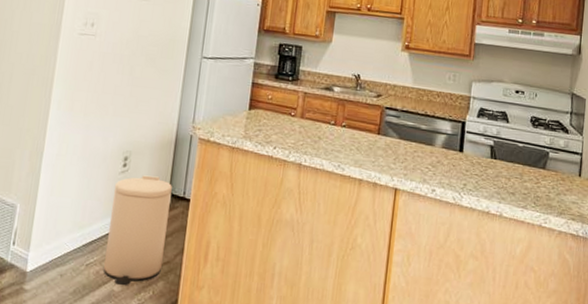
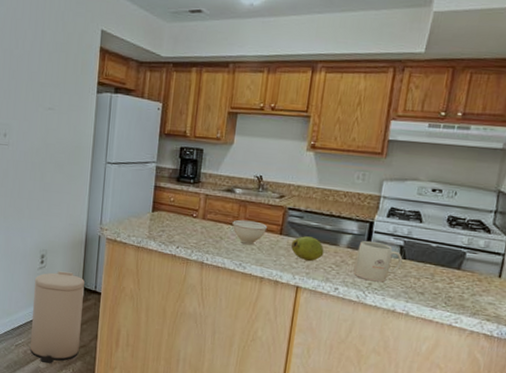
bowl: none [331,118,366,146] -> present [232,219,268,245]
fruit: none [388,136,421,163] -> present [291,236,324,262]
mug: none [449,140,494,183] -> present [354,240,403,283]

